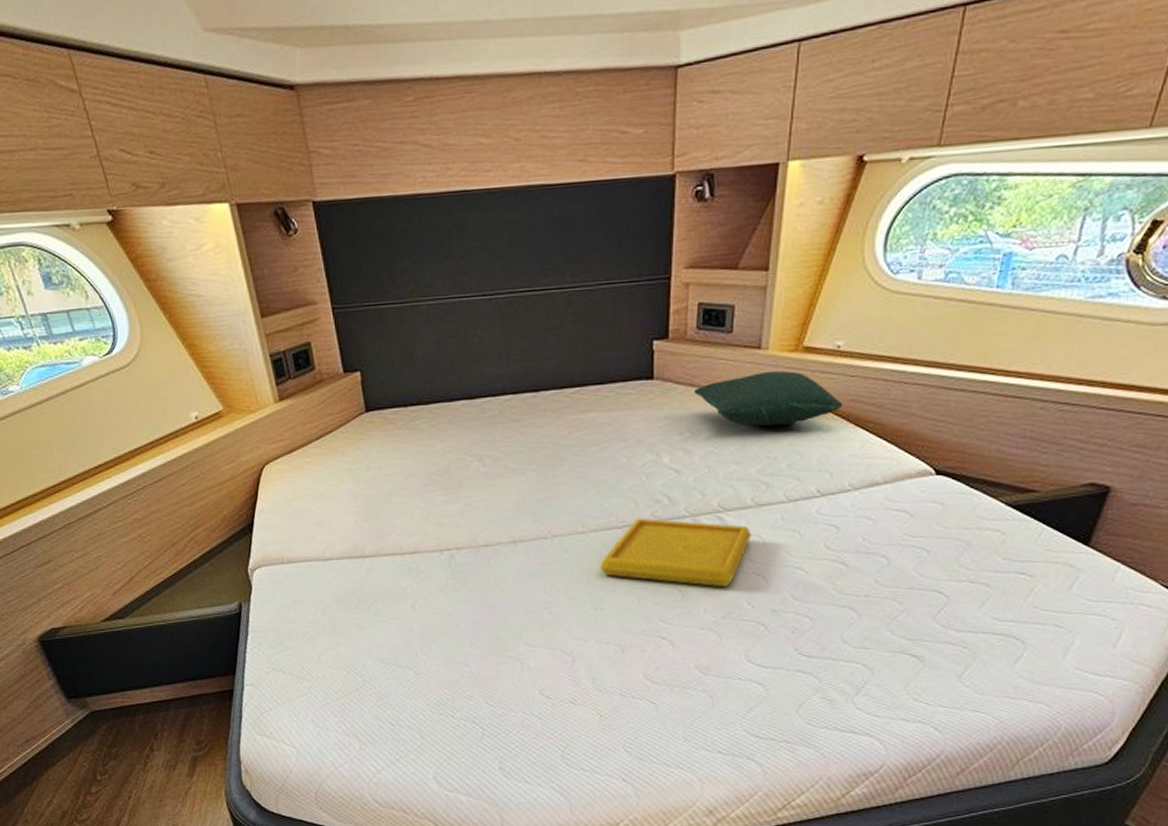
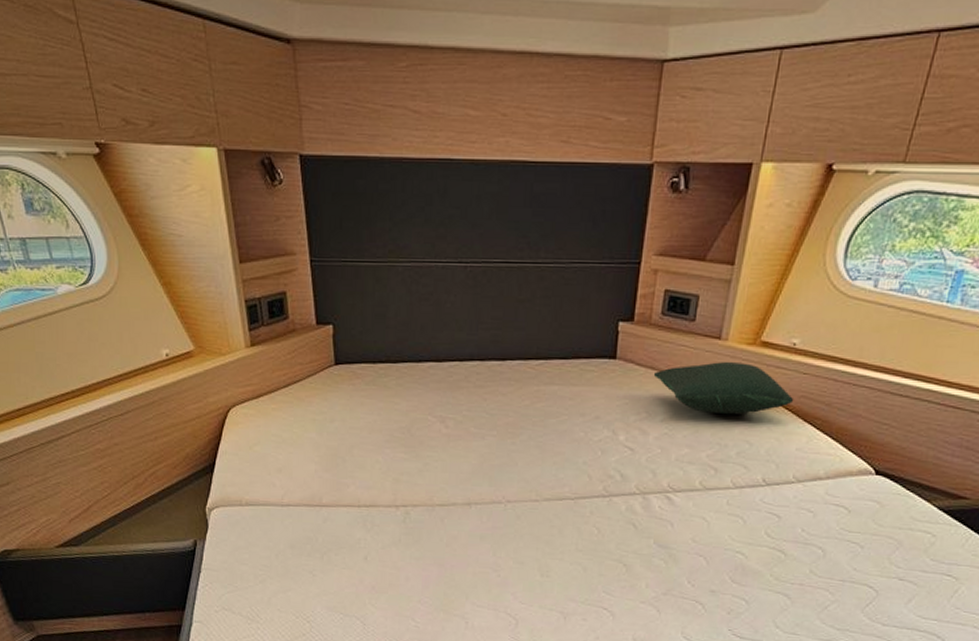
serving tray: present [599,518,751,588] -> none [549,491,697,565]

